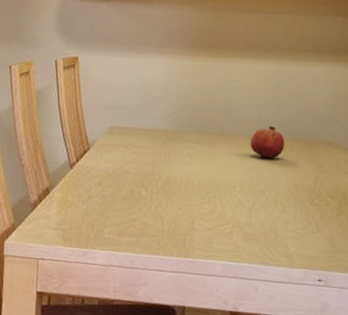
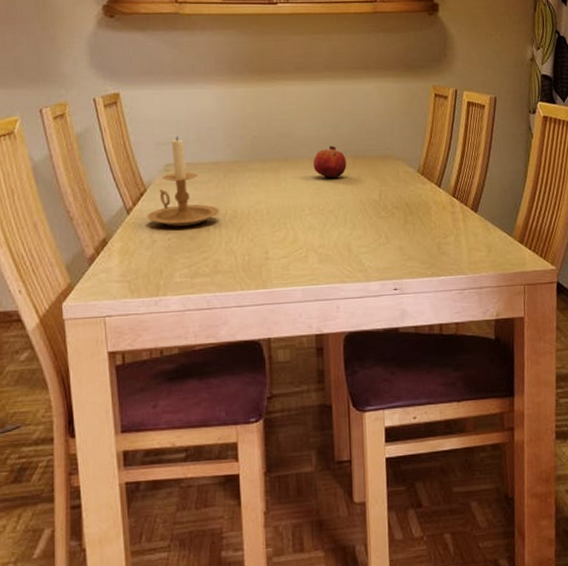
candle holder: none [86,102,153,187] -> present [146,137,219,227]

